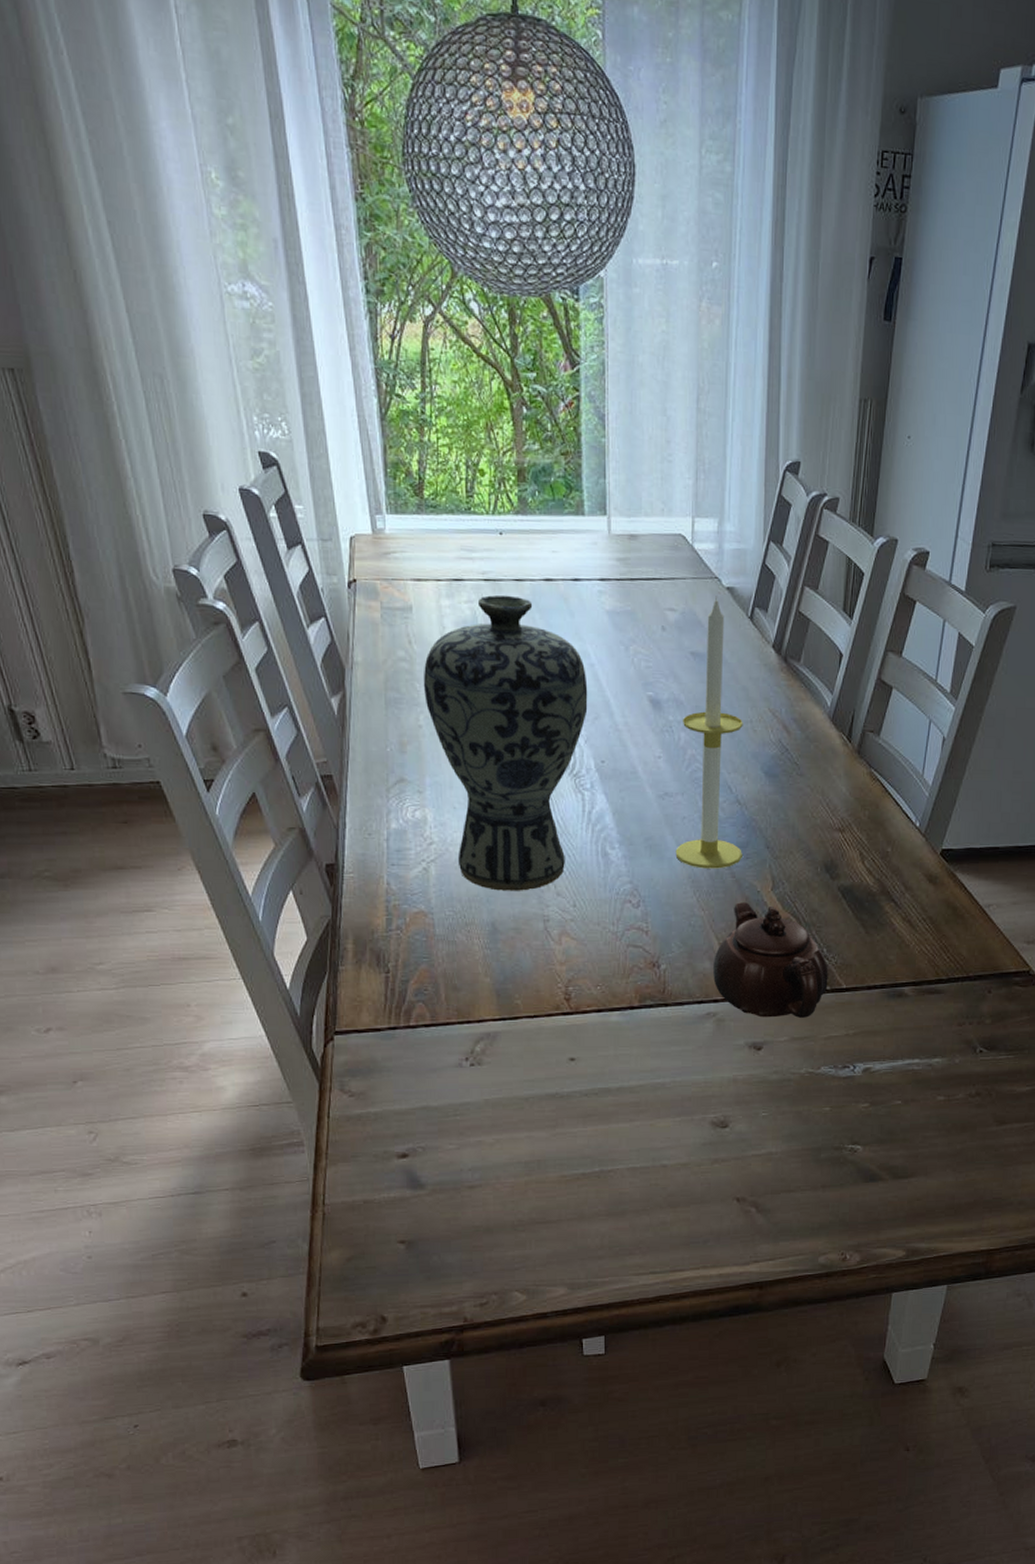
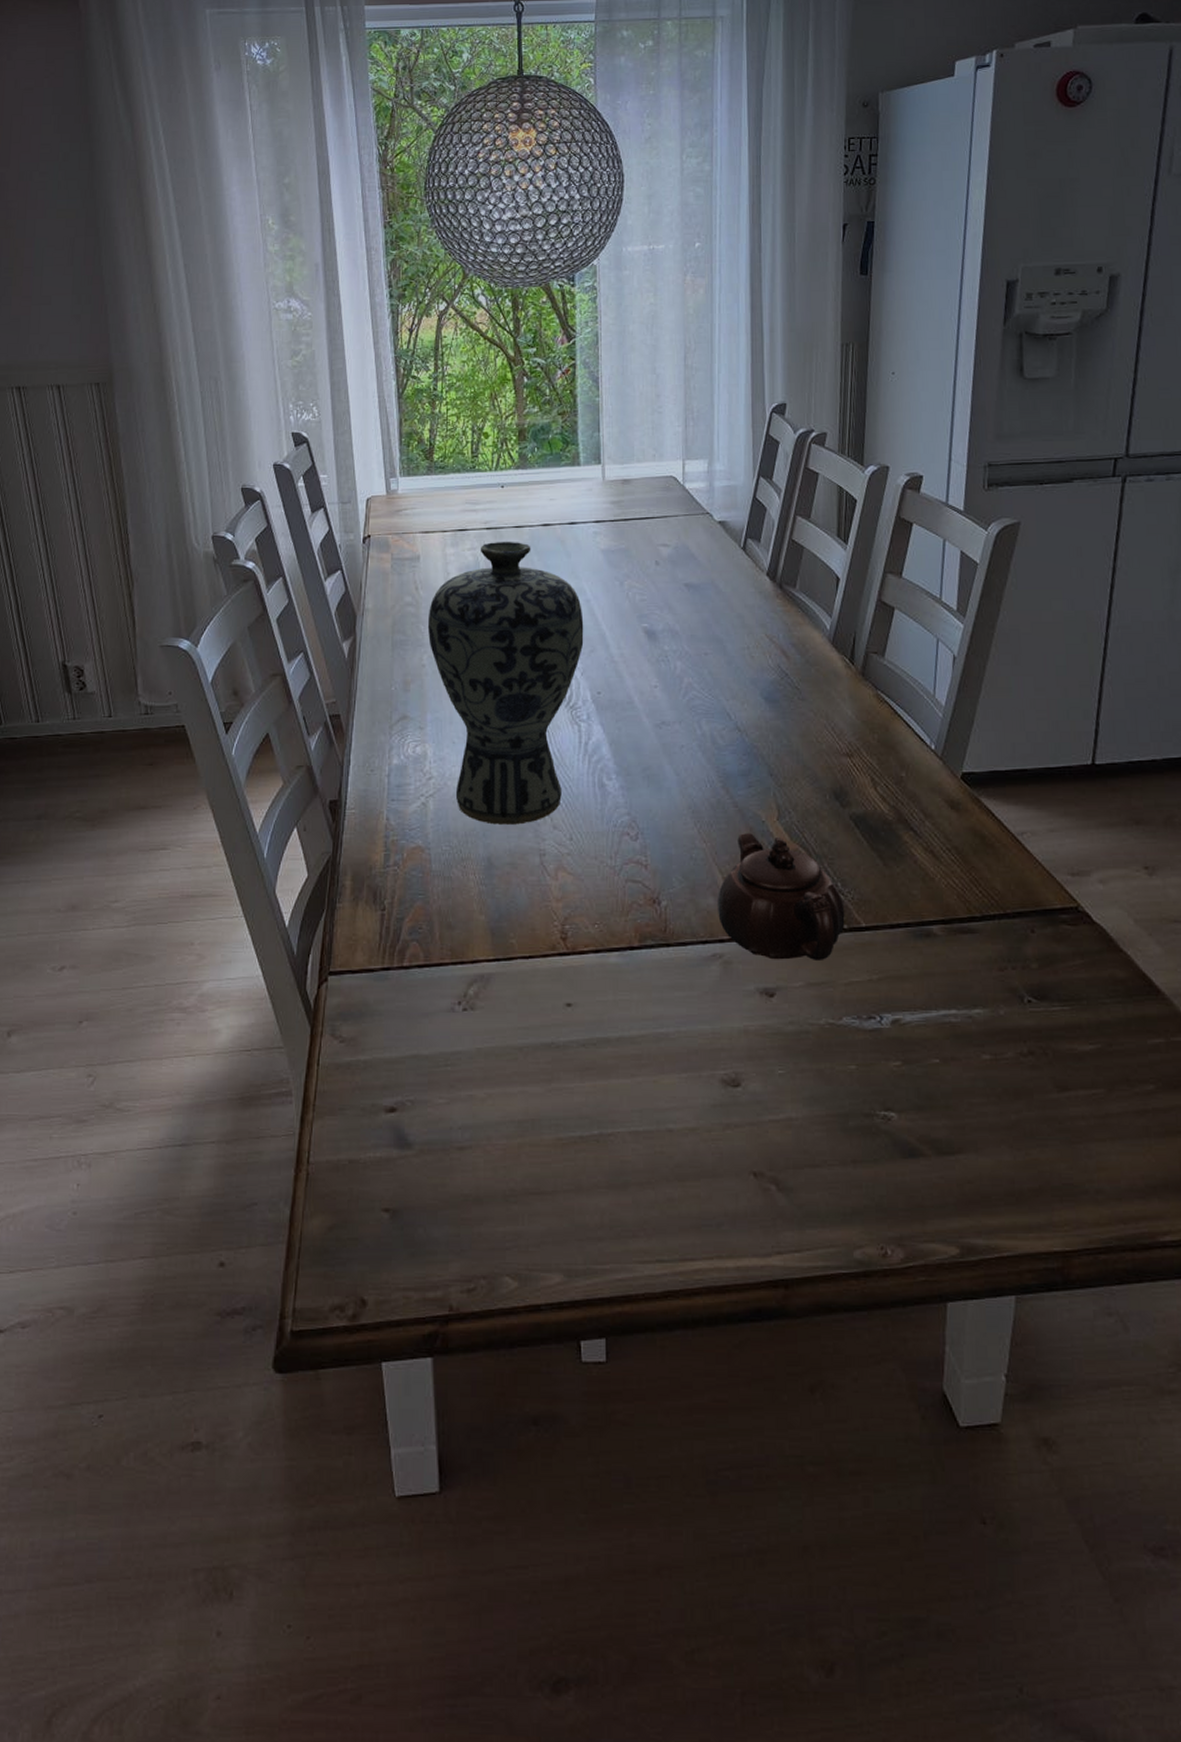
candle: present [675,596,743,869] -> none [674,530,745,798]

